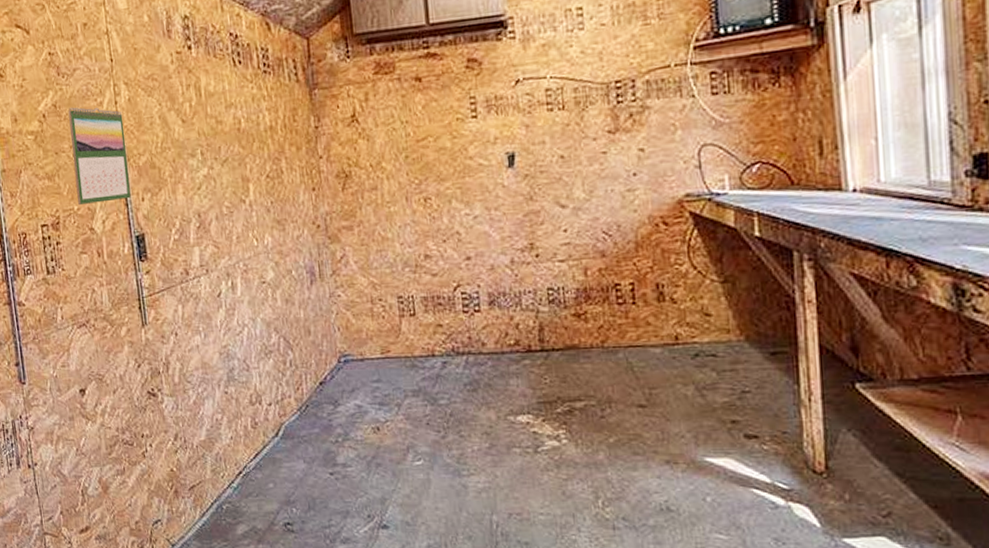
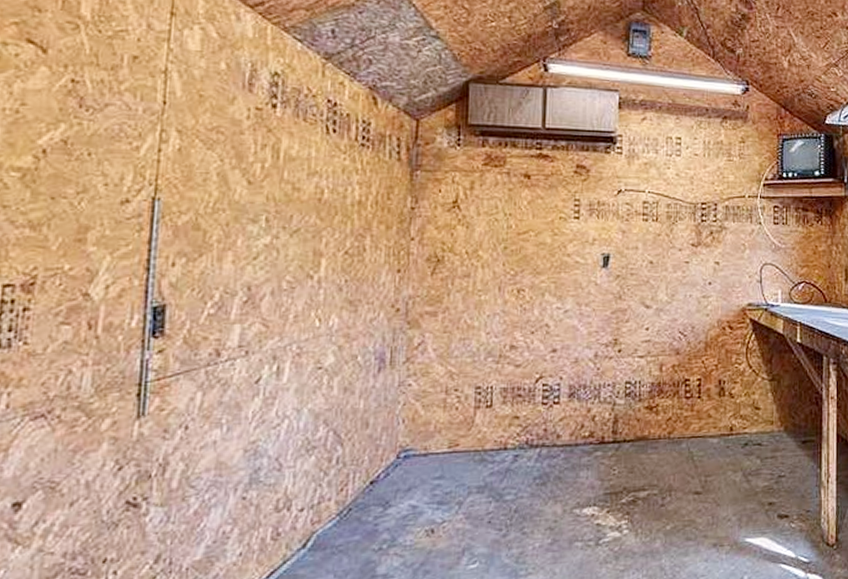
calendar: present [68,107,131,206] -> none [72,146,166,265]

